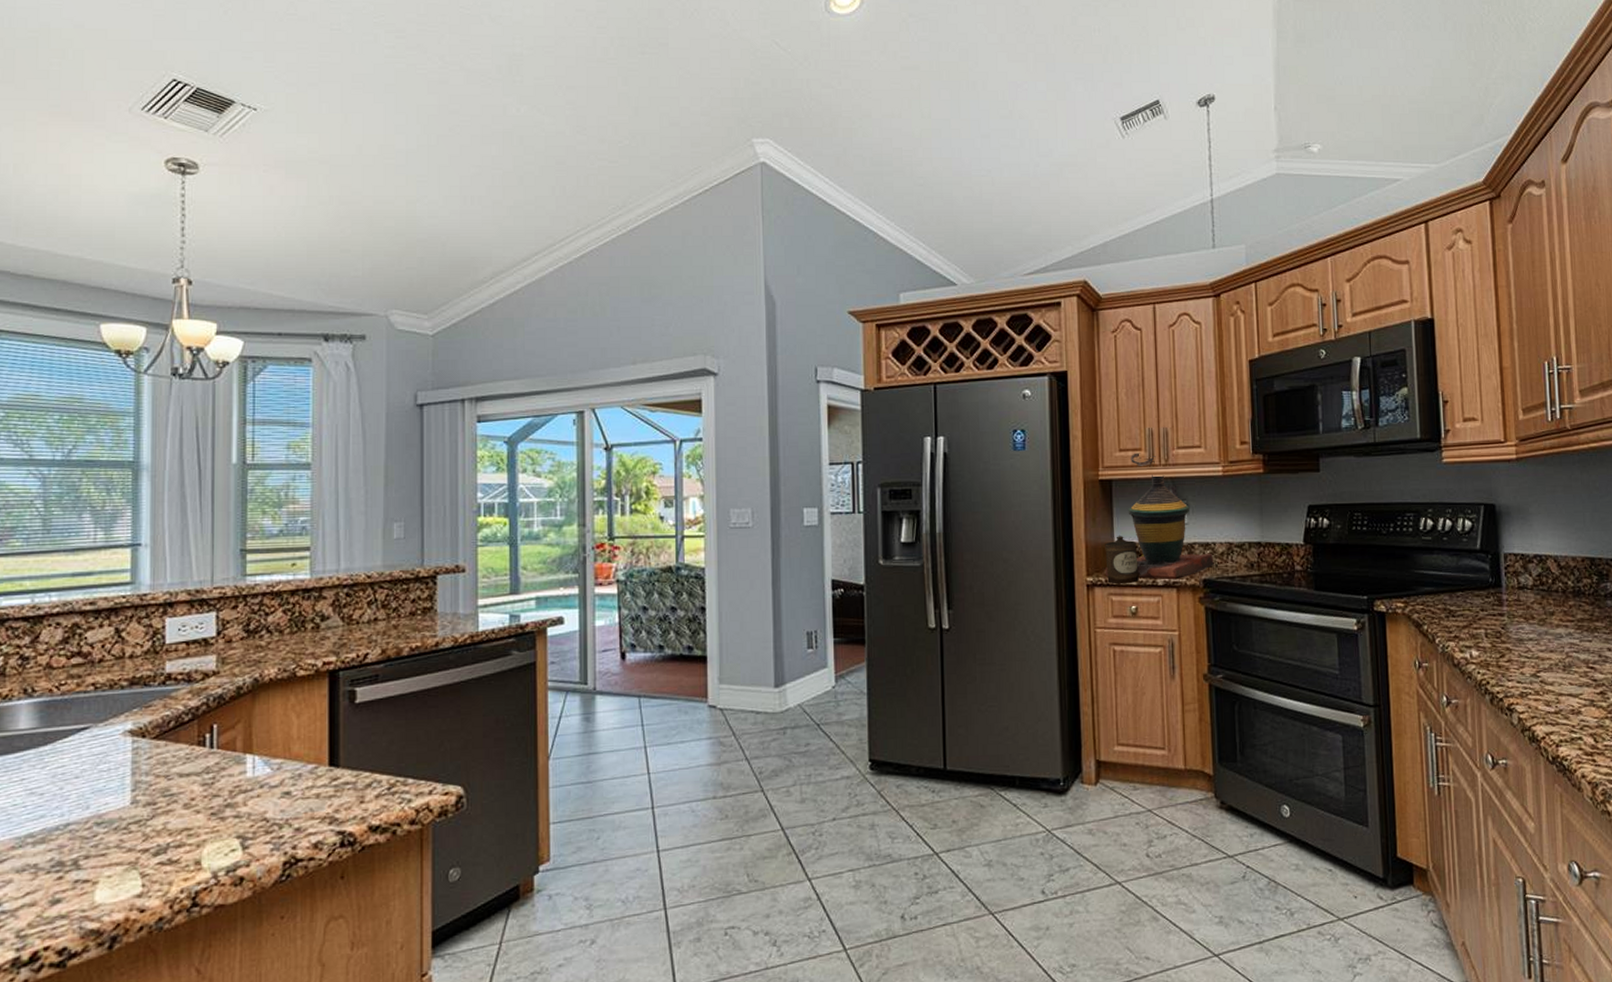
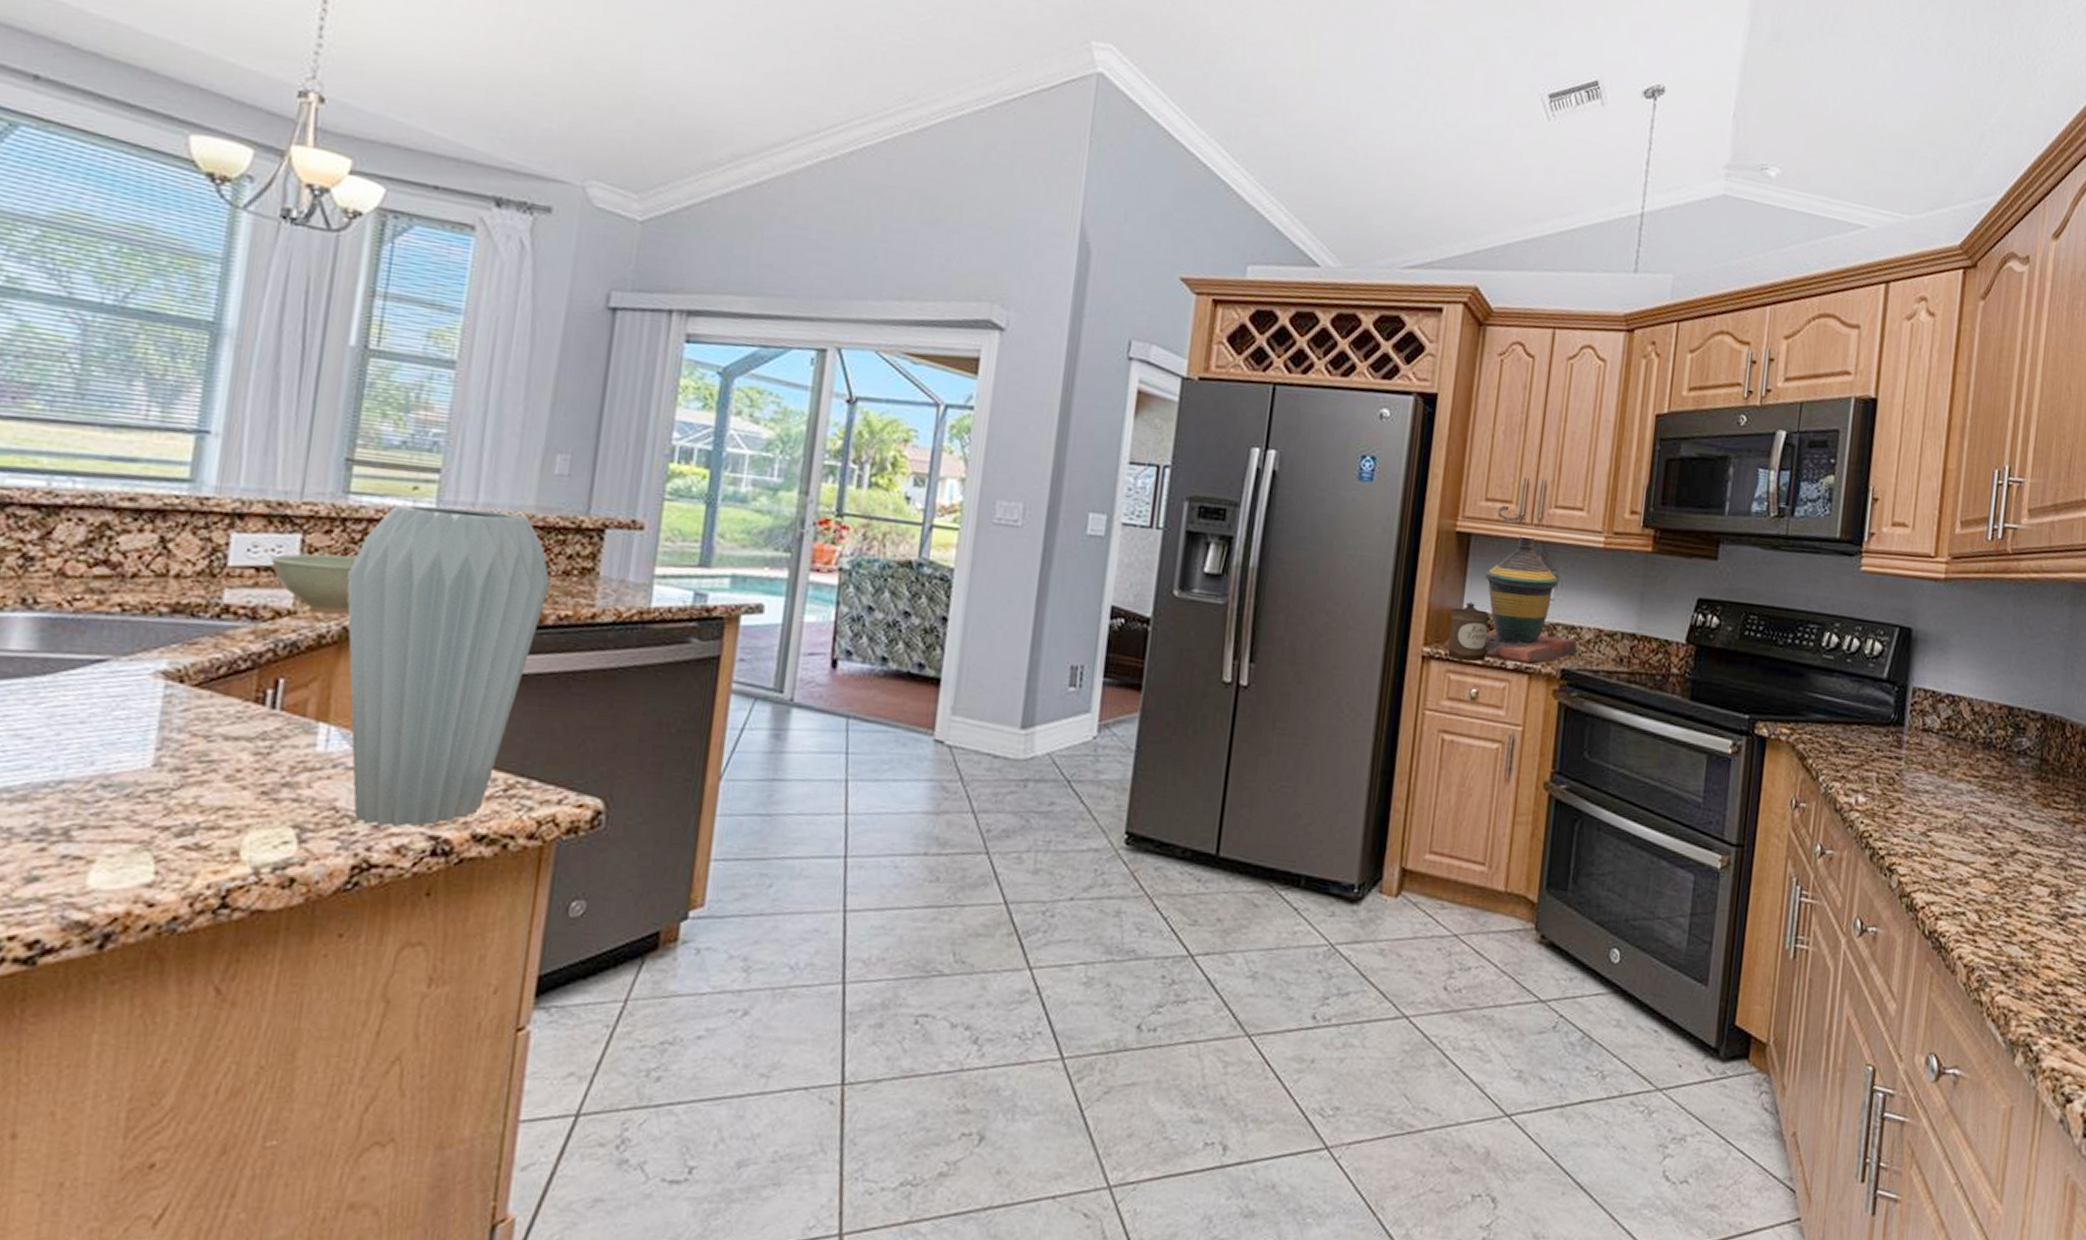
bowl: none [196,622,258,671] -> present [270,553,357,615]
vase: none [253,574,401,829] -> present [347,505,550,828]

